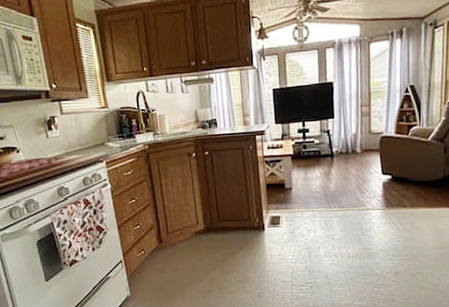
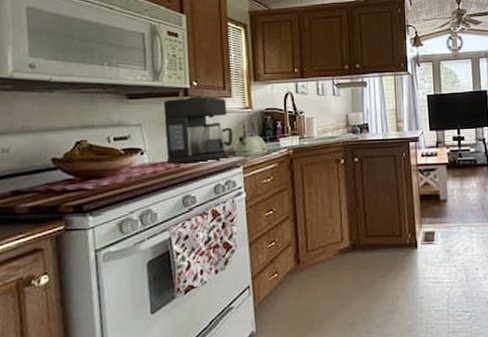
coffee maker: none [29,98,99,161] -> present [163,97,236,164]
kettle: none [94,115,127,154] -> present [231,117,269,158]

